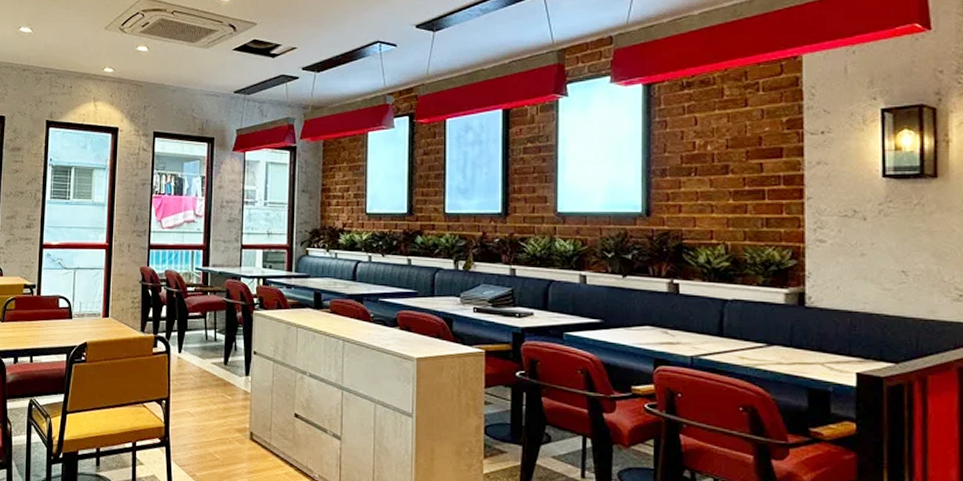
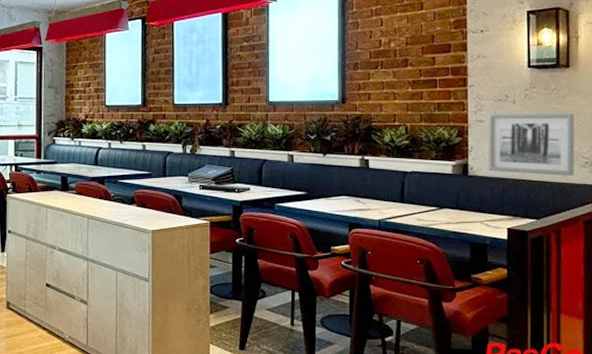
wall art: none [830,231,944,312] -> present [487,112,574,177]

